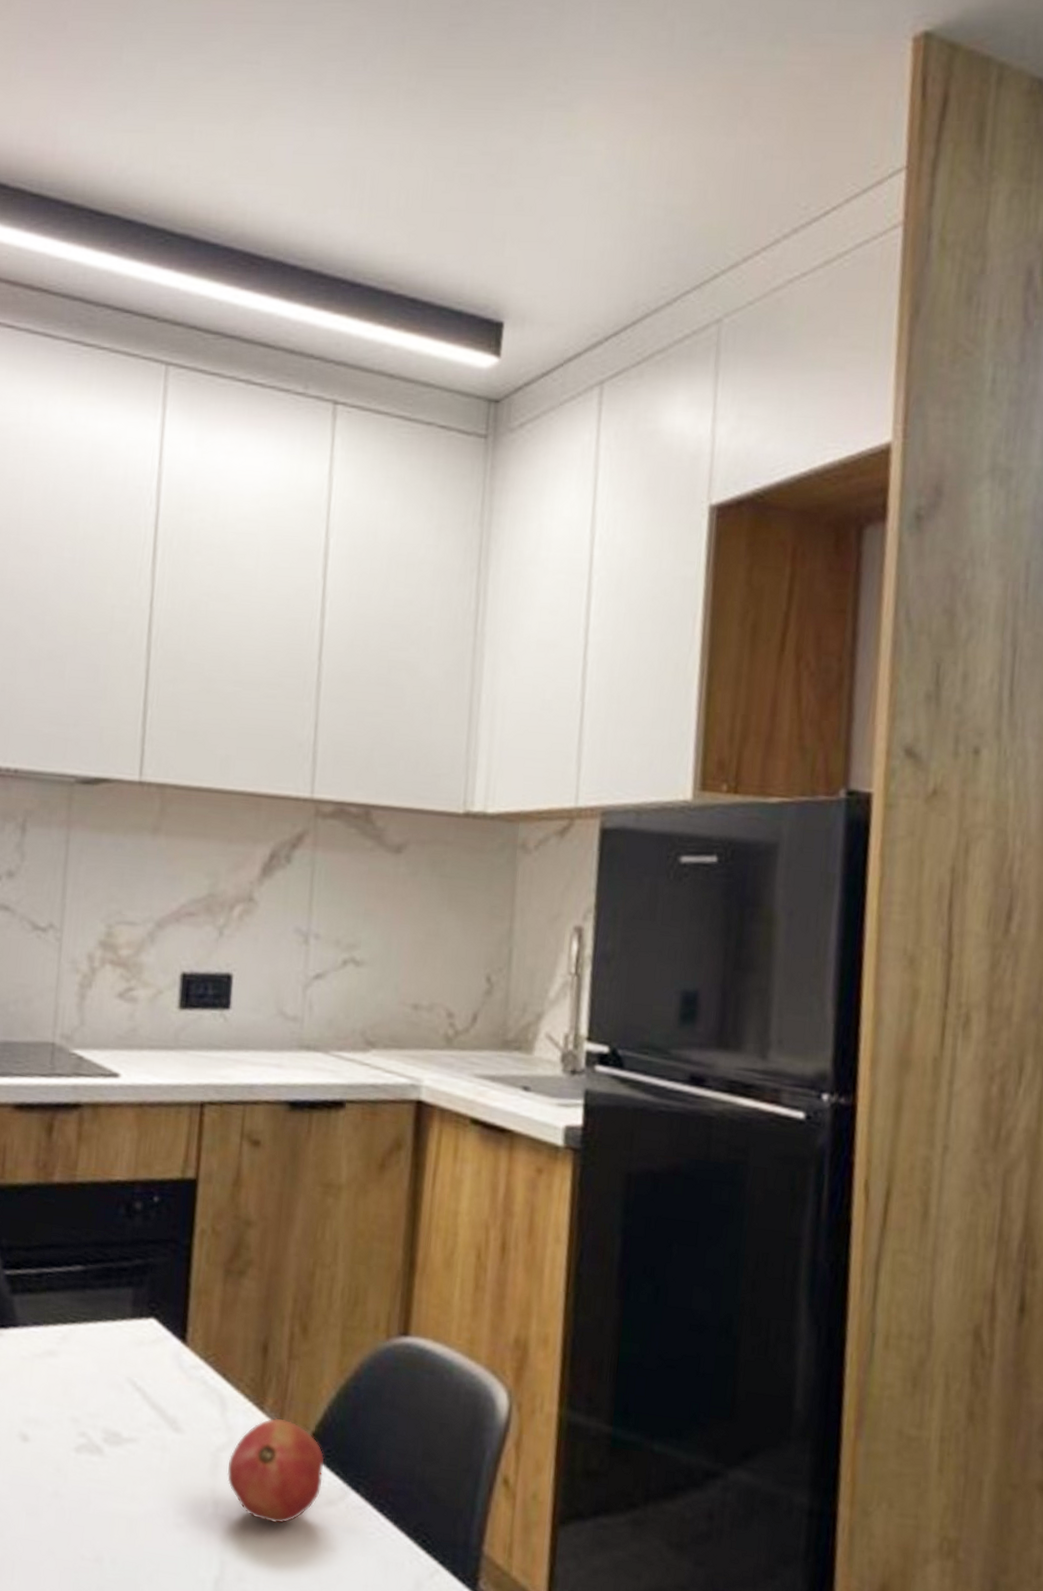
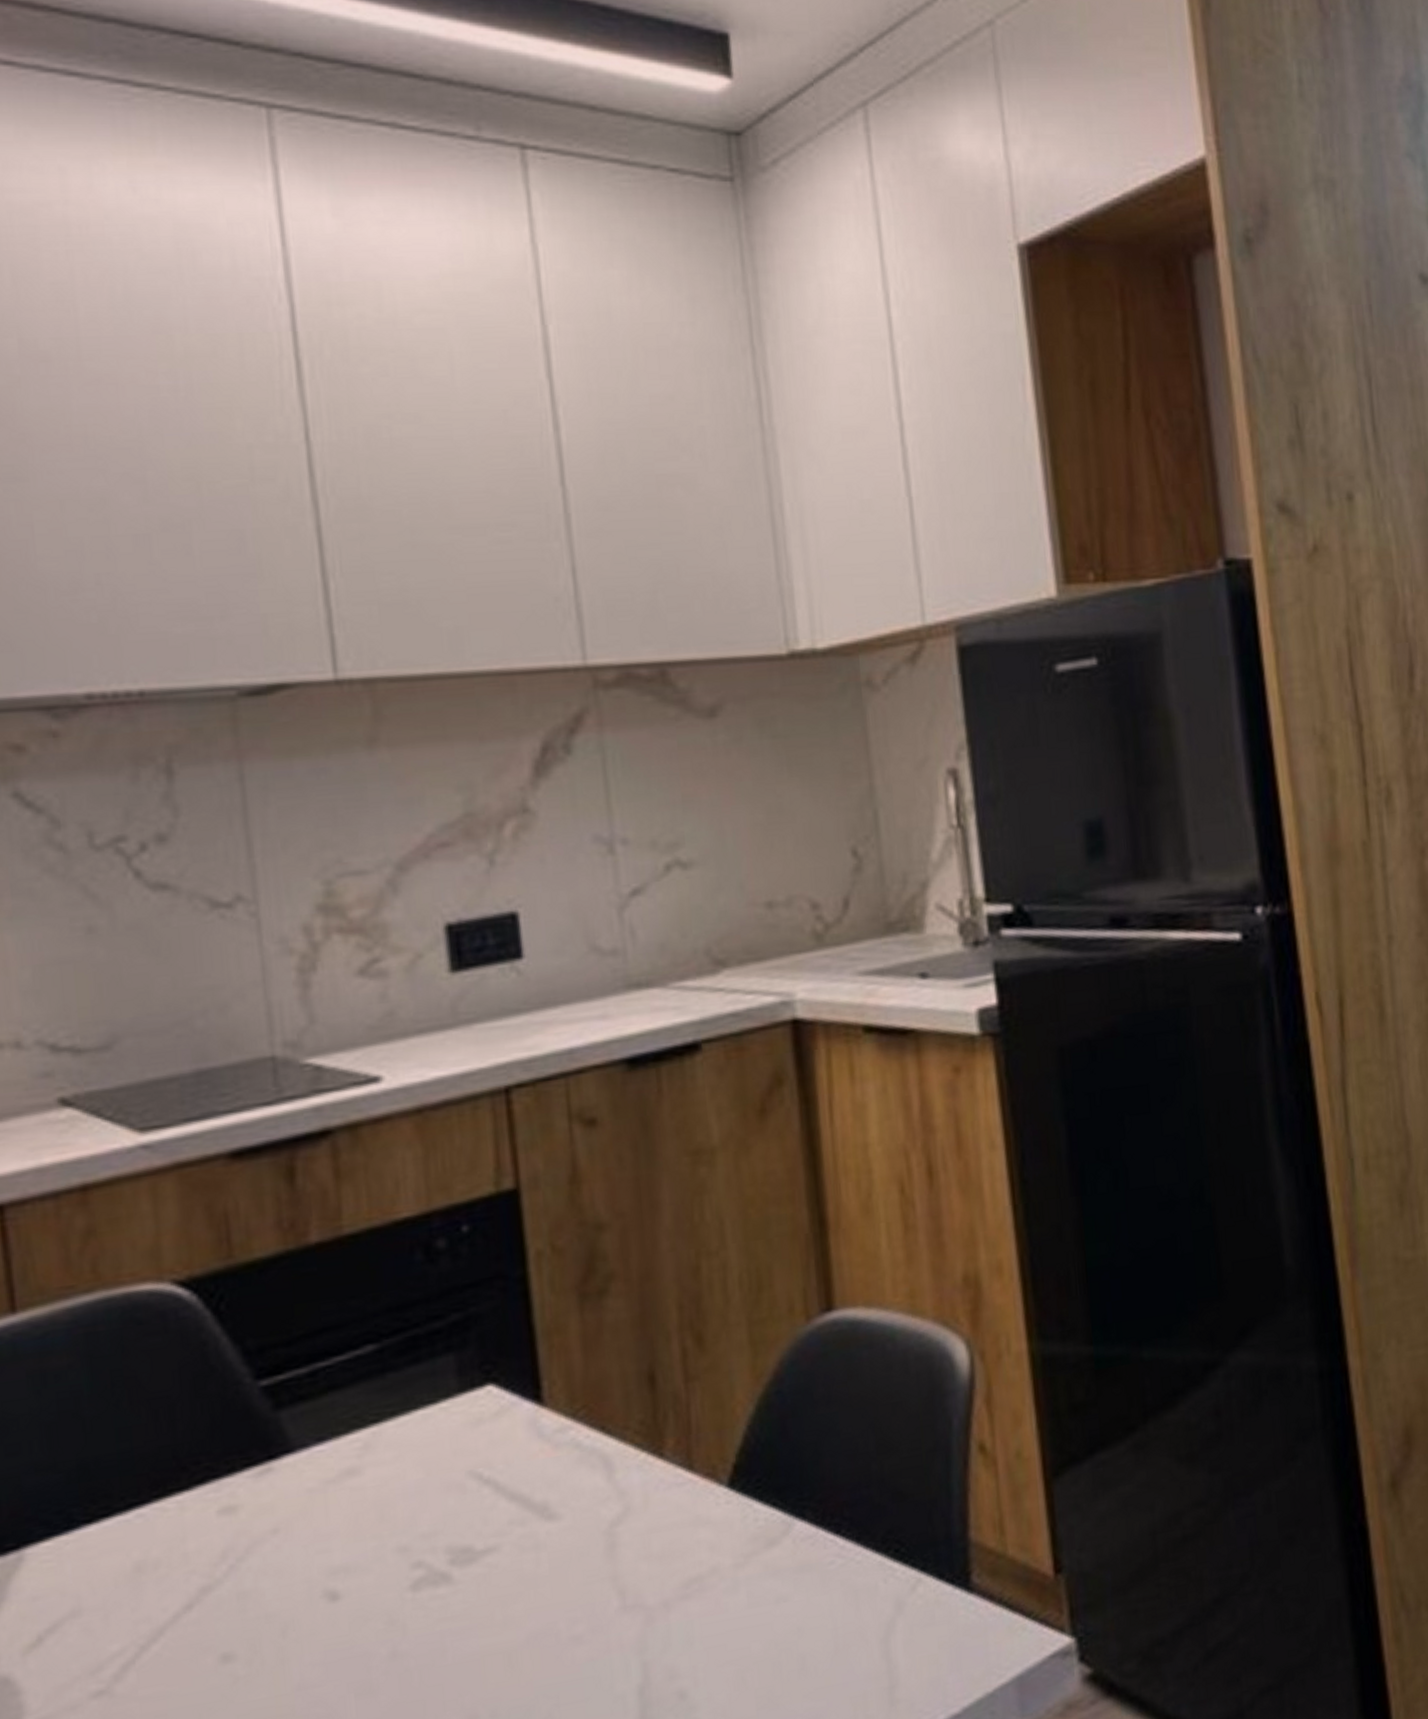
fruit: present [227,1418,325,1524] -> none [629,1459,758,1595]

